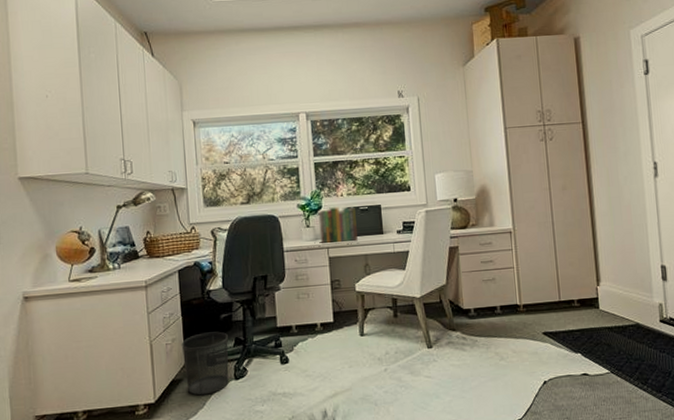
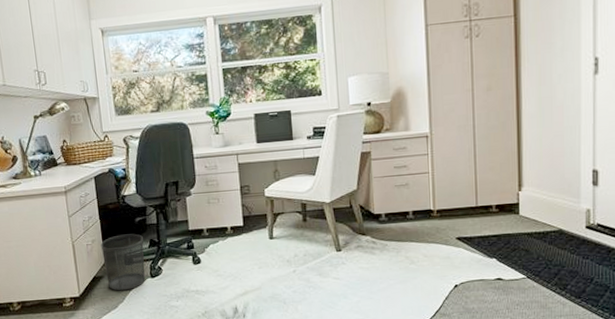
books: present [318,207,358,244] -> none [227,113,267,151]

